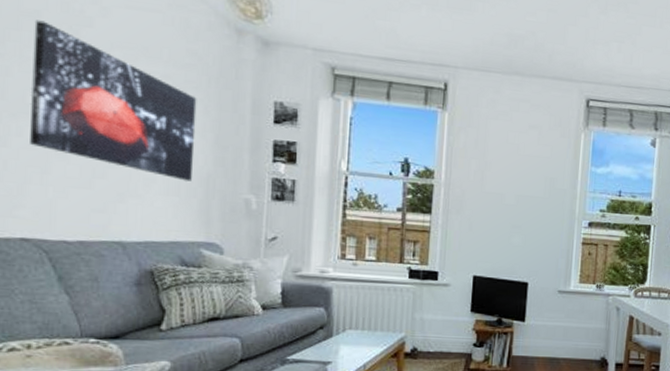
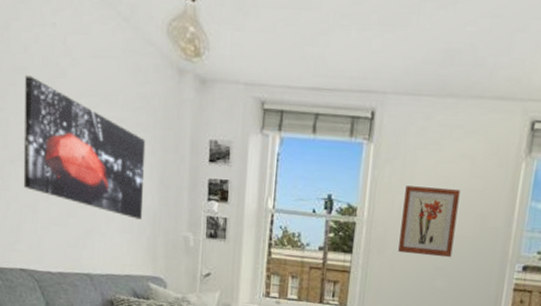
wall art: none [476,151,530,217] -> present [398,185,460,258]

